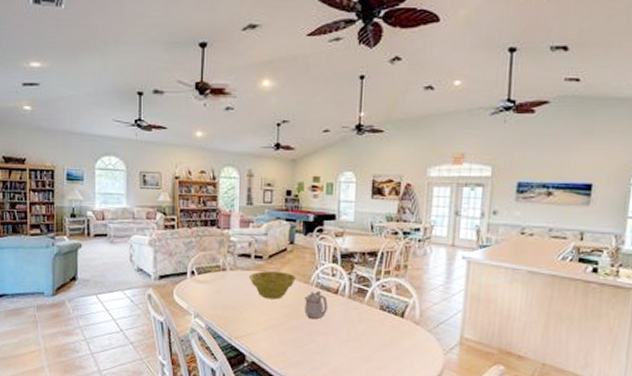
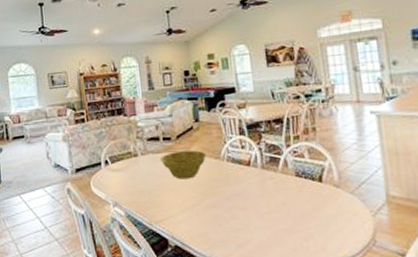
teapot: present [304,291,328,320] -> none [217,165,243,195]

